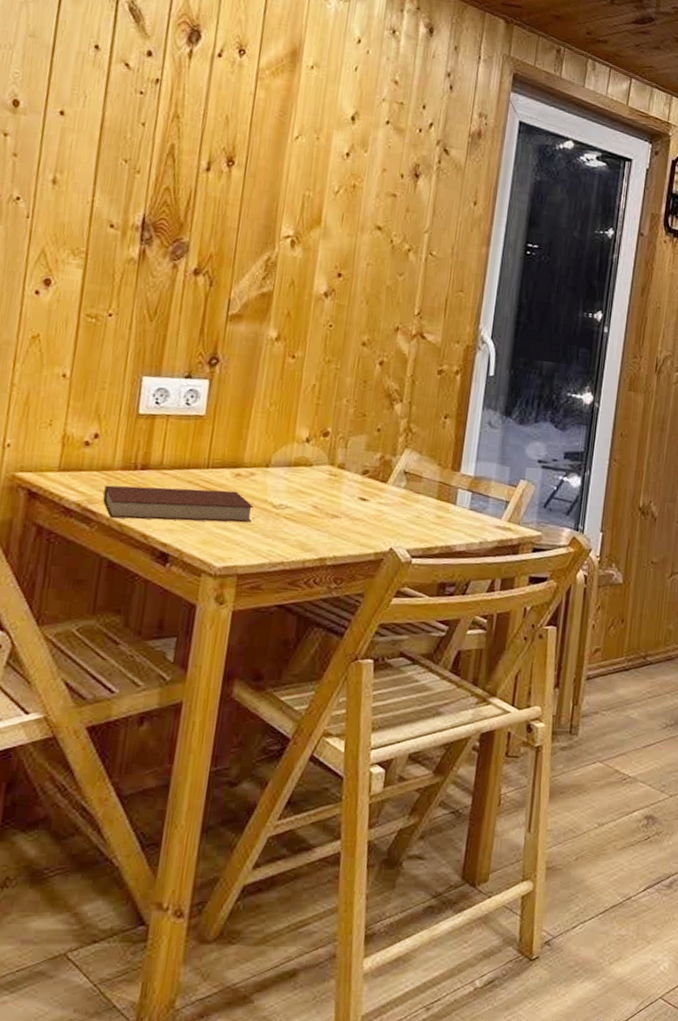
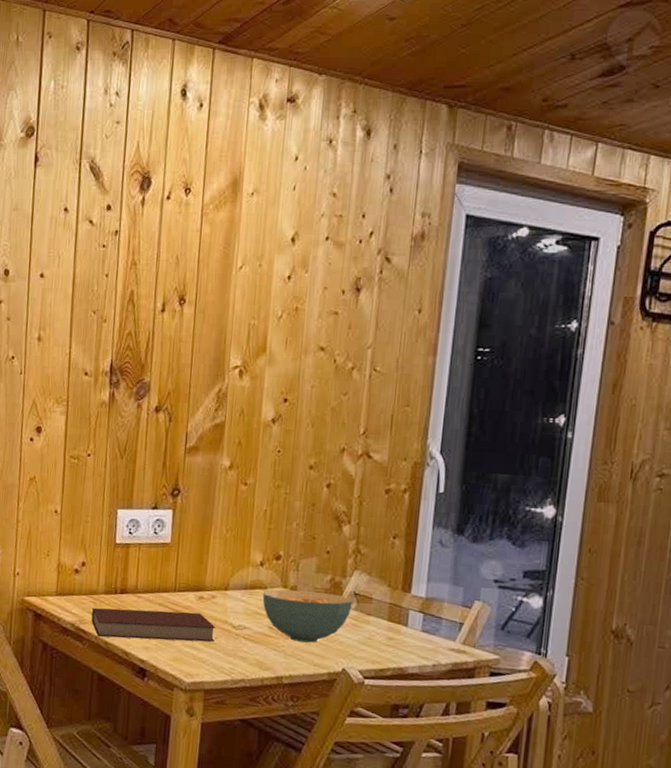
cereal bowl: none [307,467,402,522] -> present [262,589,353,643]

